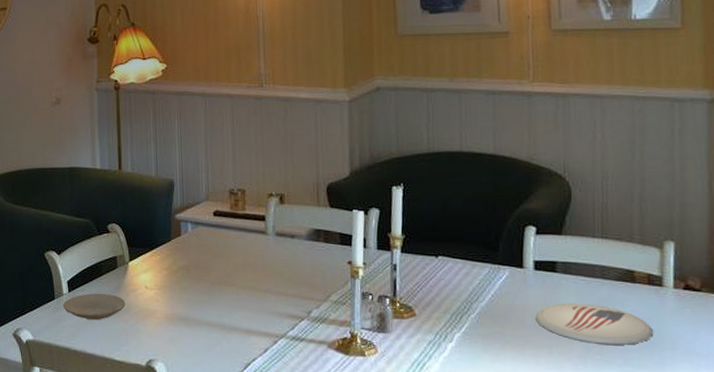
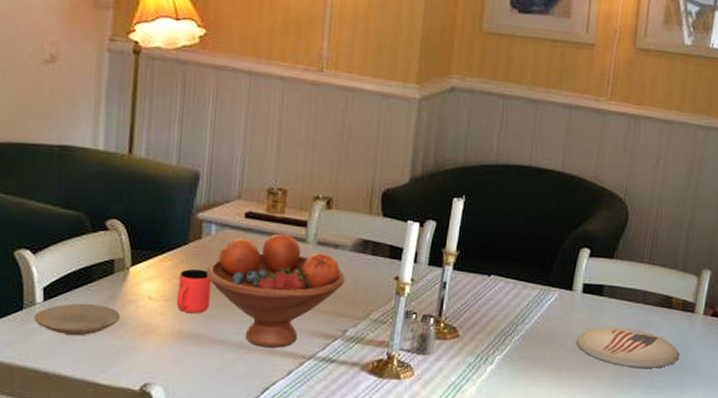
cup: none [166,261,193,300] -> present [176,268,211,314]
fruit bowl: none [188,228,304,328] -> present [206,233,346,348]

